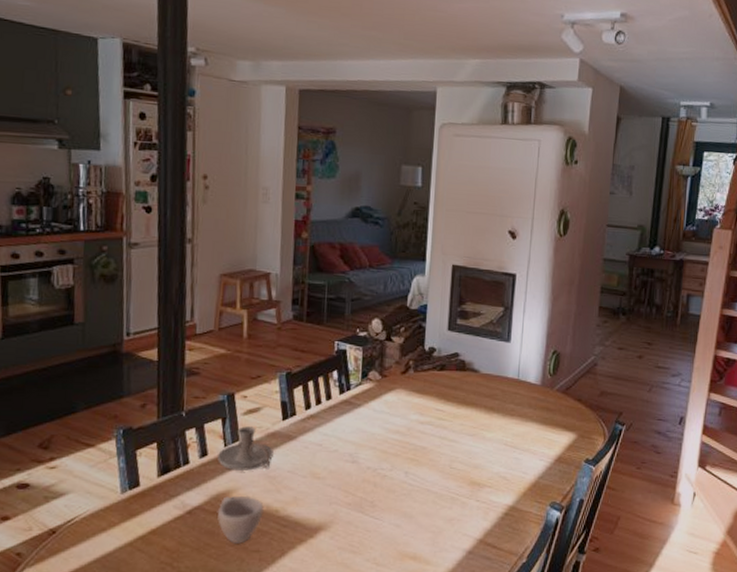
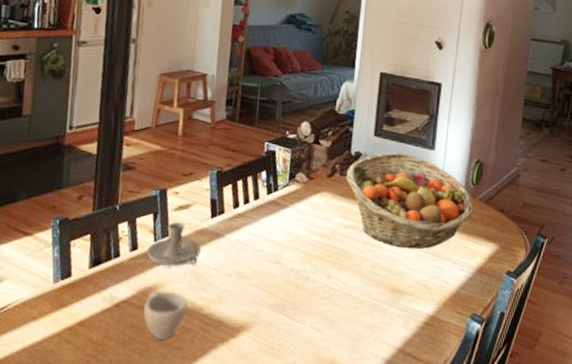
fruit basket: none [420,346,551,442] -> present [346,152,474,249]

